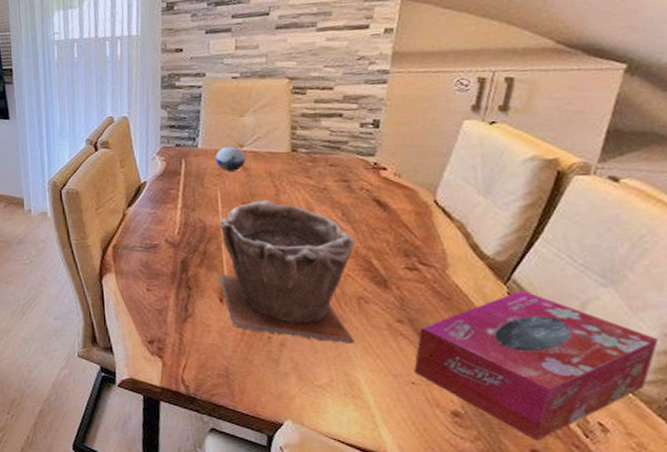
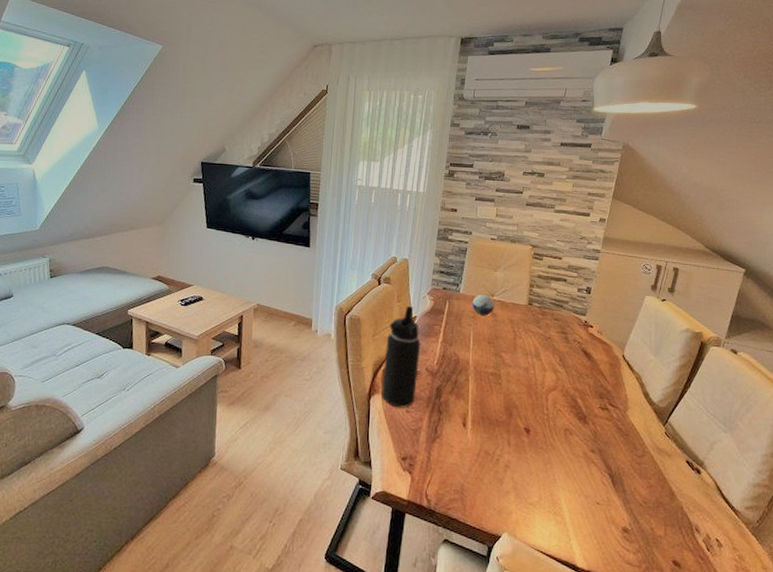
water bottle: none [112,170,156,287] -> present [381,305,421,408]
plant pot: present [218,200,355,343] -> none [464,342,566,468]
tissue box: present [414,290,659,440] -> none [599,431,755,553]

